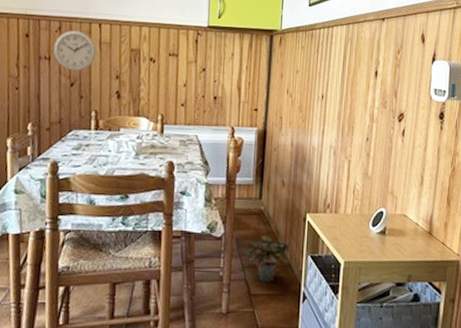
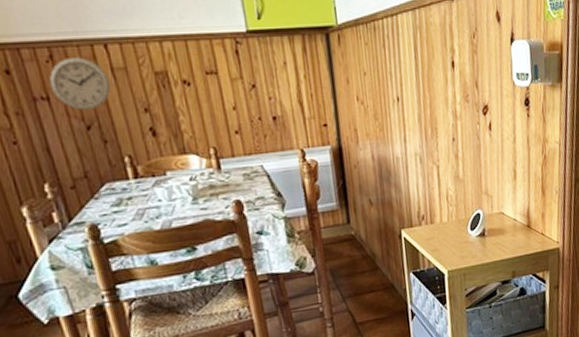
potted plant: present [242,236,293,282] -> none [340,261,394,309]

